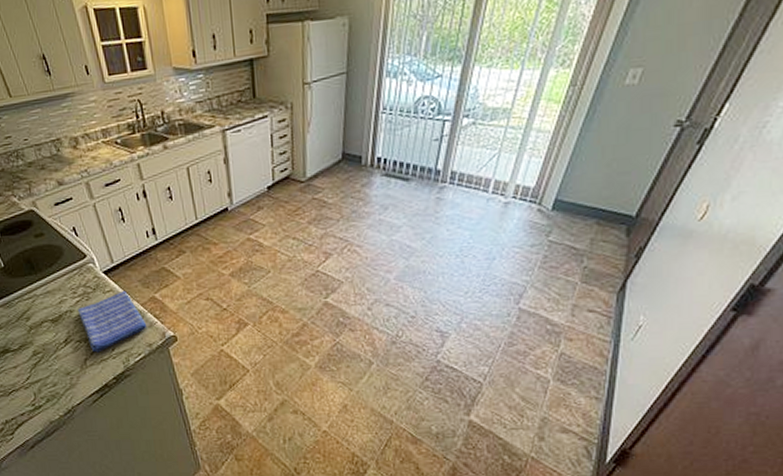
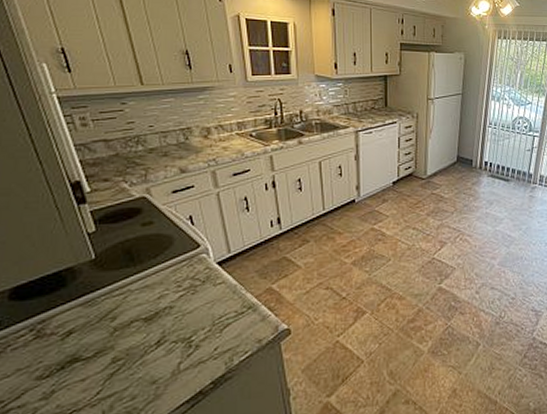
dish towel: present [78,291,147,353] -> none [180,283,259,354]

